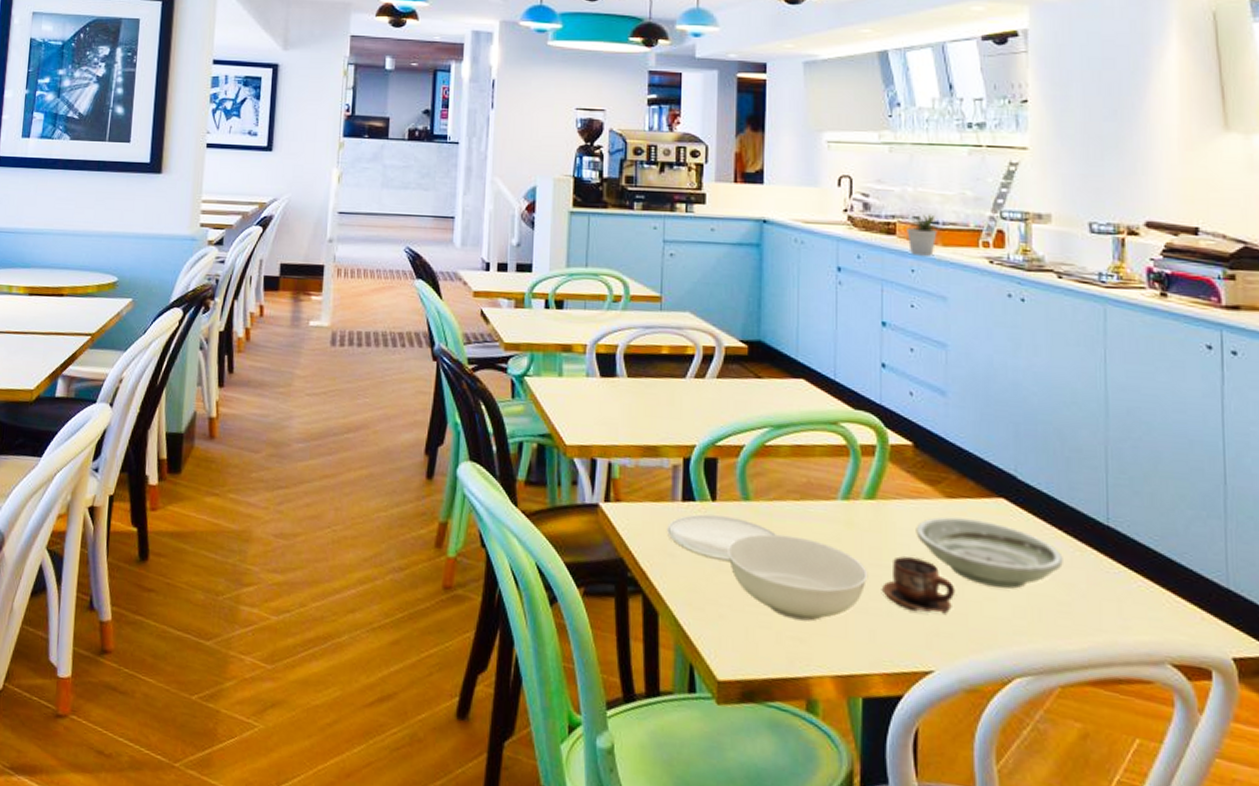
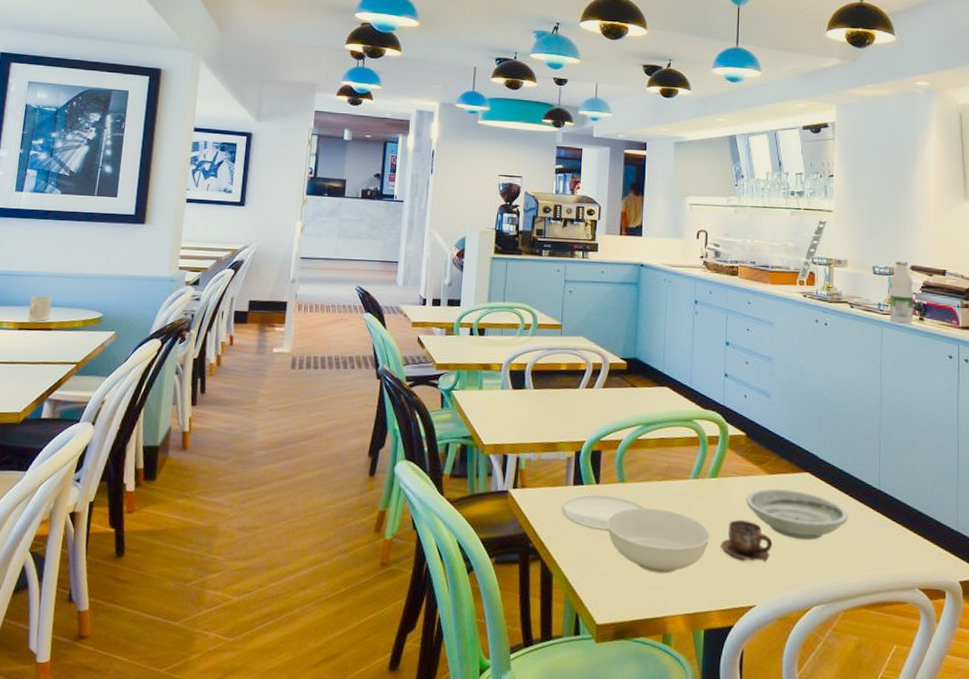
cup: none [38,256,64,287] -> present [27,296,53,322]
potted plant: present [906,214,937,256] -> none [745,260,768,292]
juice bottle: none [1114,215,1151,302] -> present [889,261,913,325]

